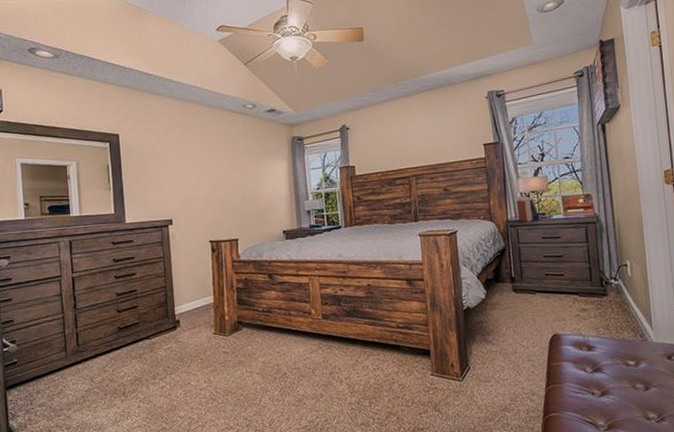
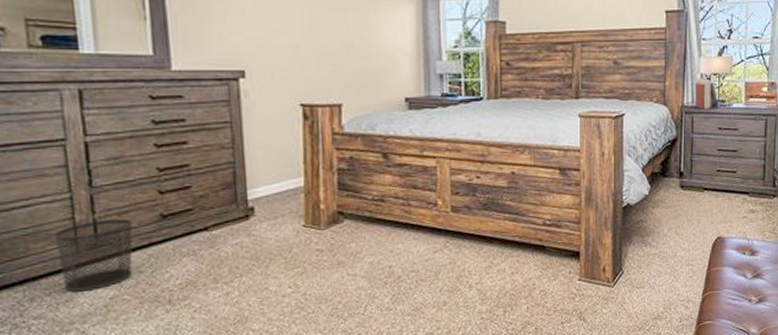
waste bin: none [52,331,101,387] -> present [53,218,133,292]

